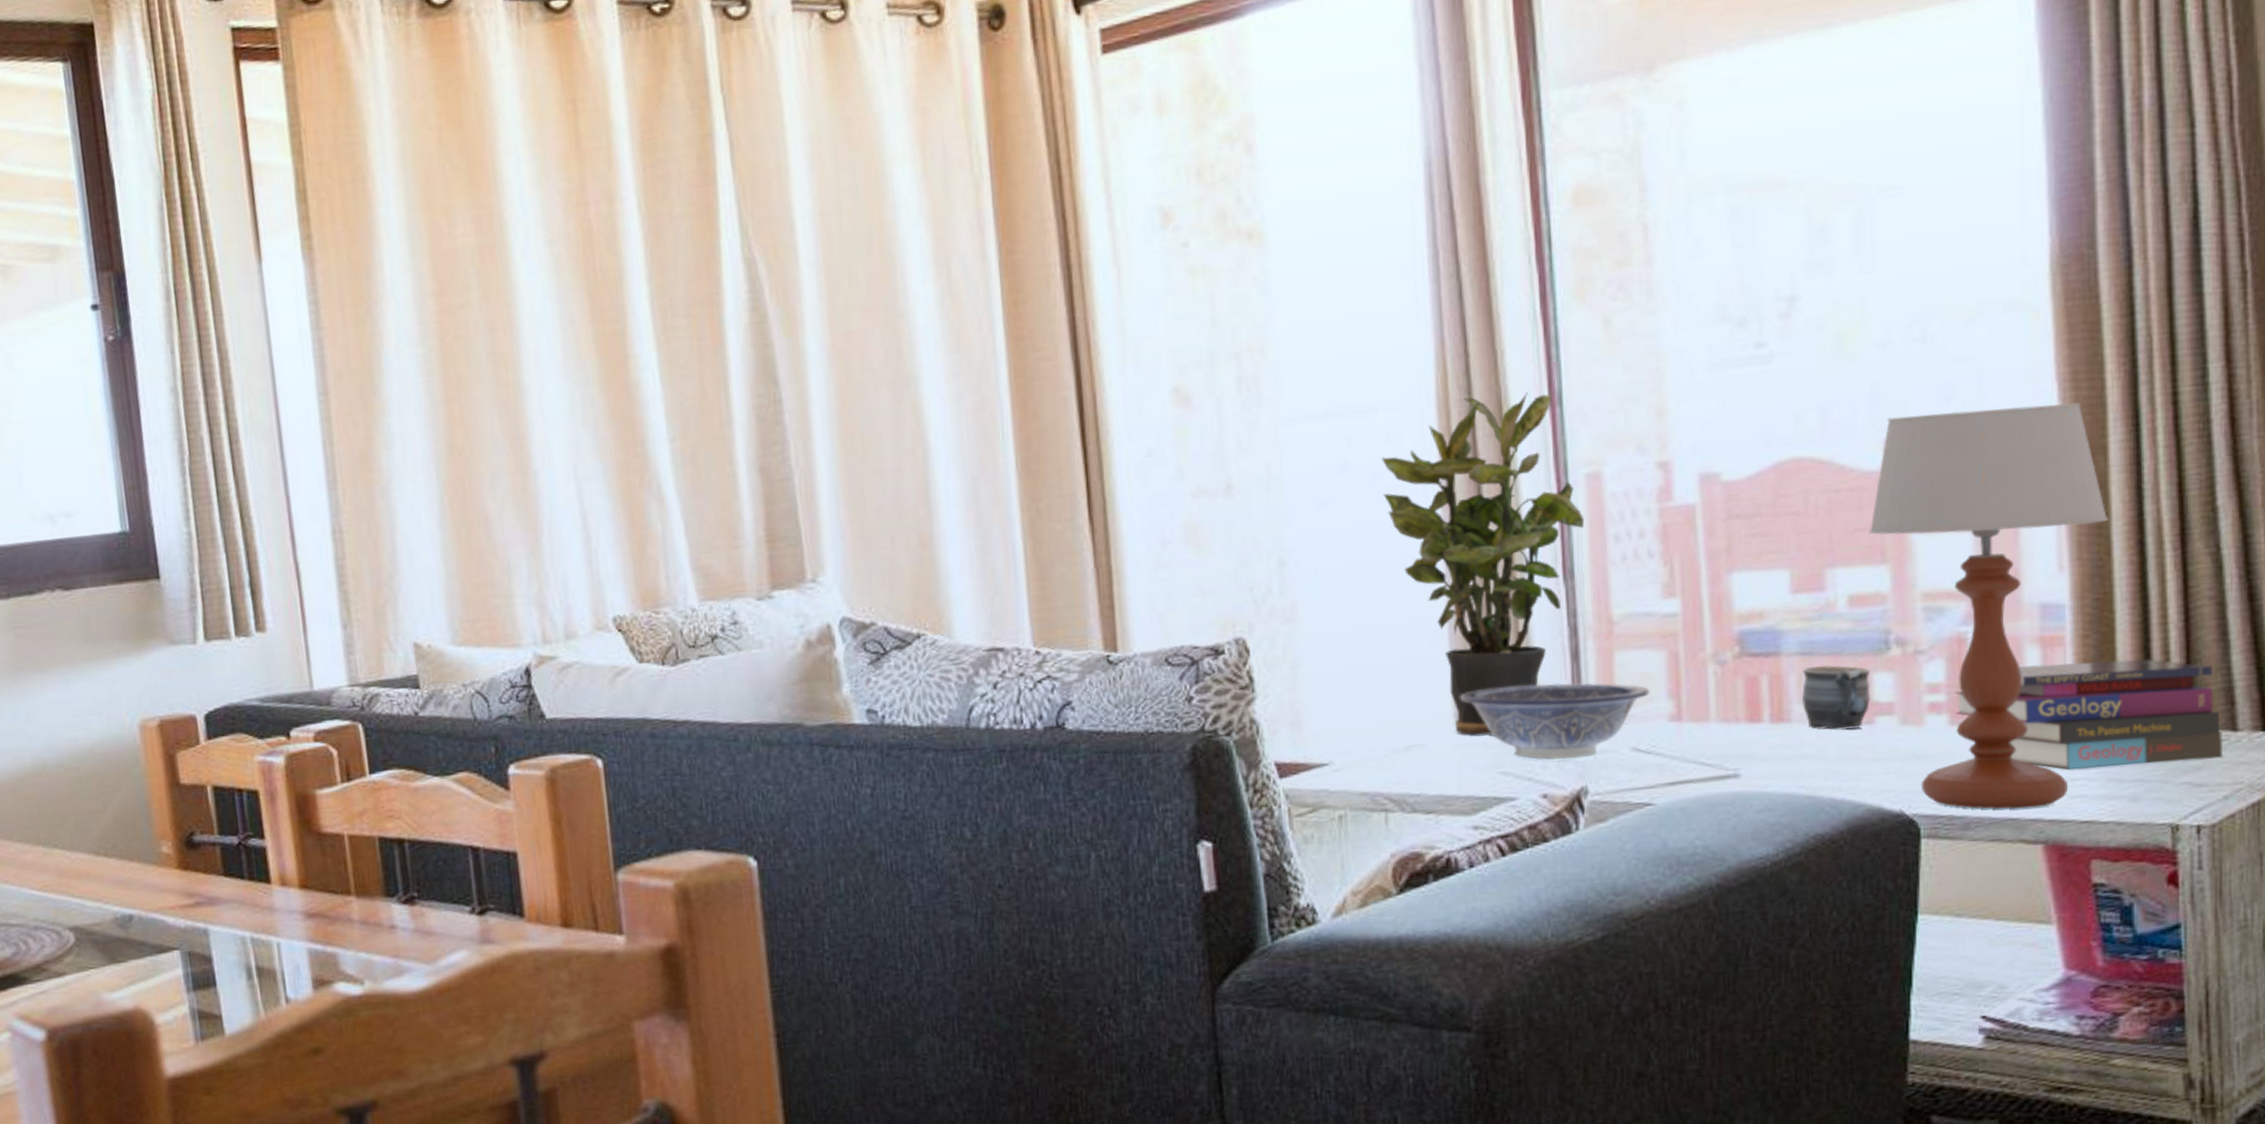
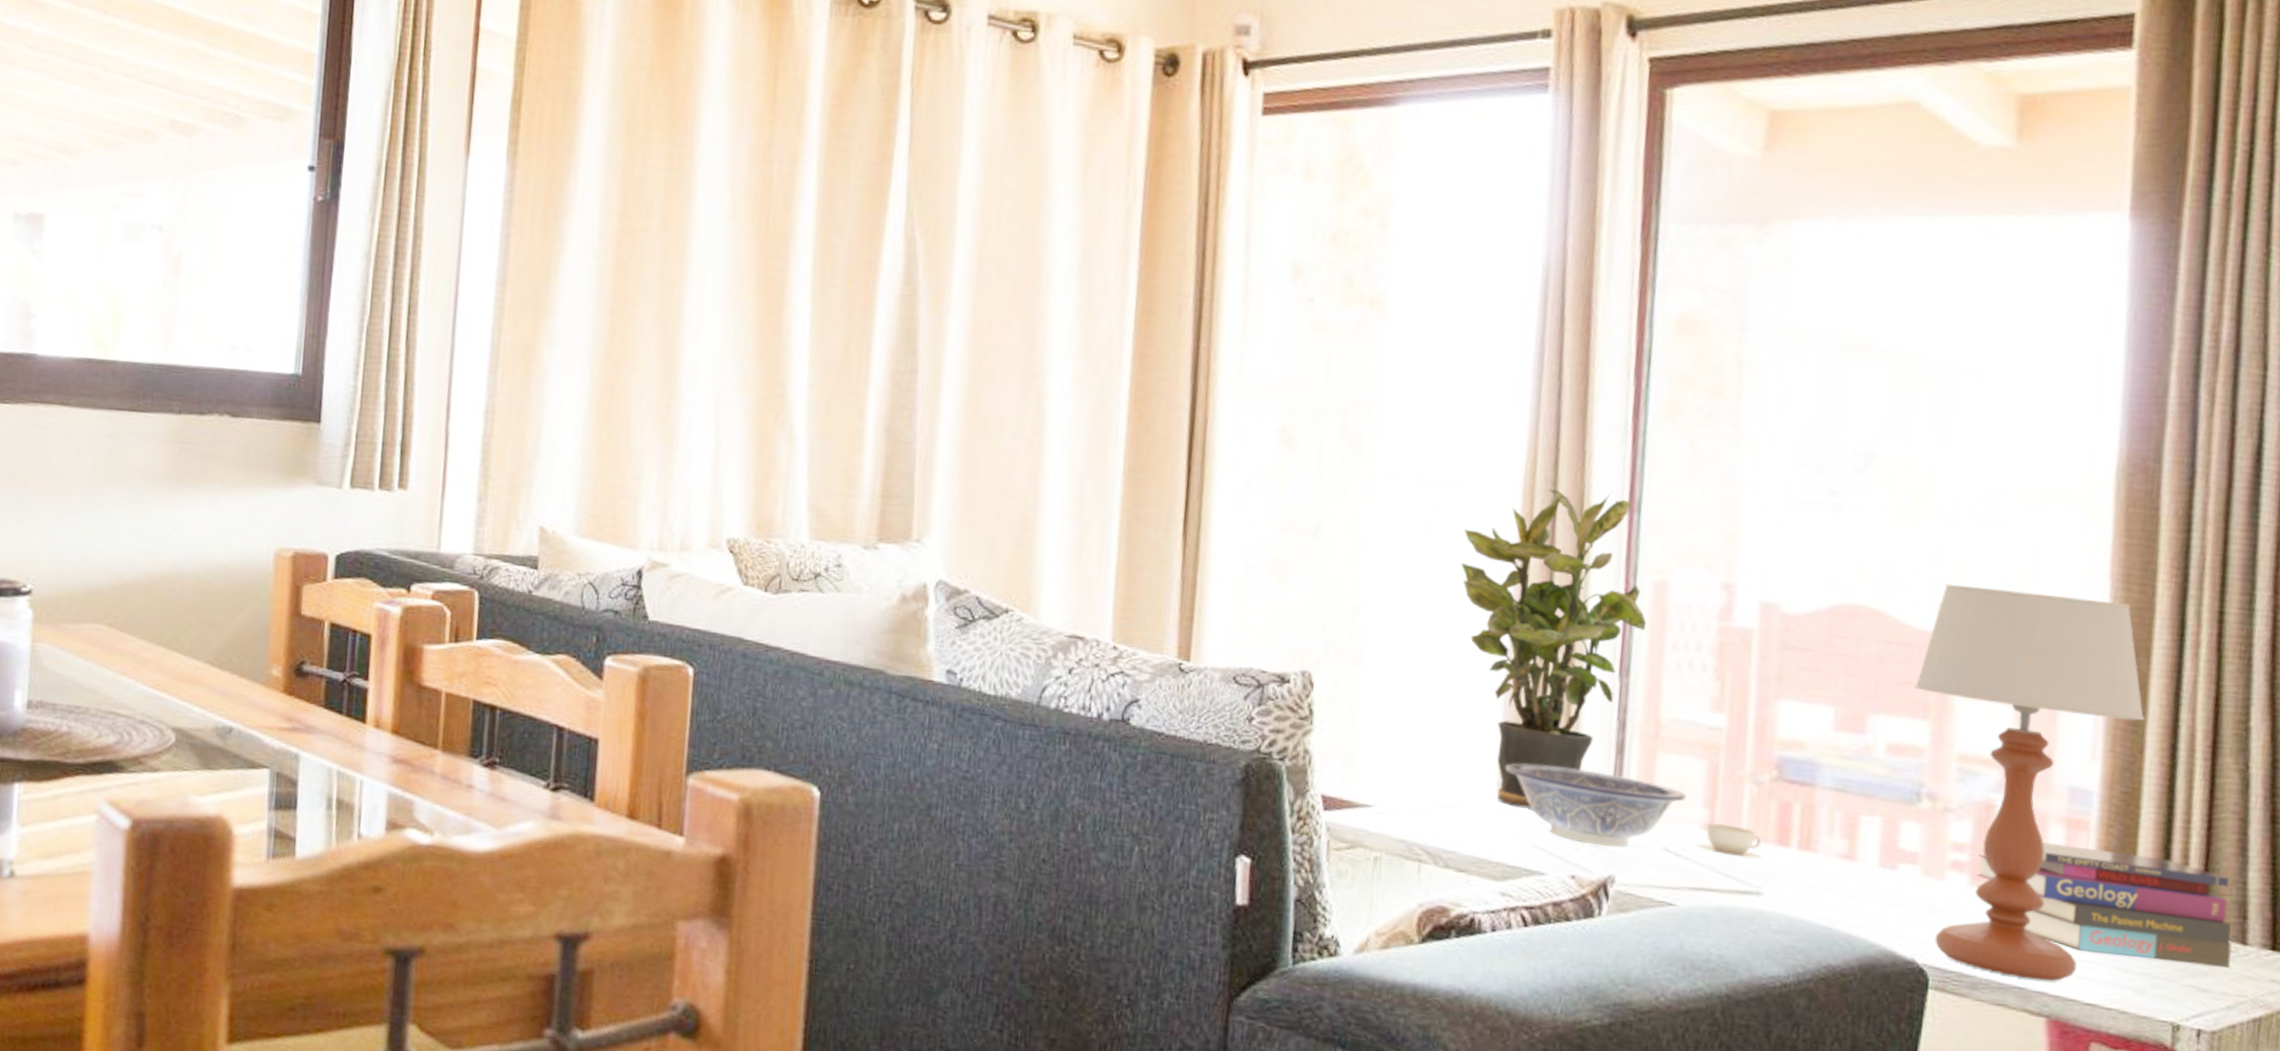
teacup: none [1667,710,1735,744] -> present [1697,823,1762,859]
mug: present [1802,665,1871,731] -> none [1830,803,1900,871]

